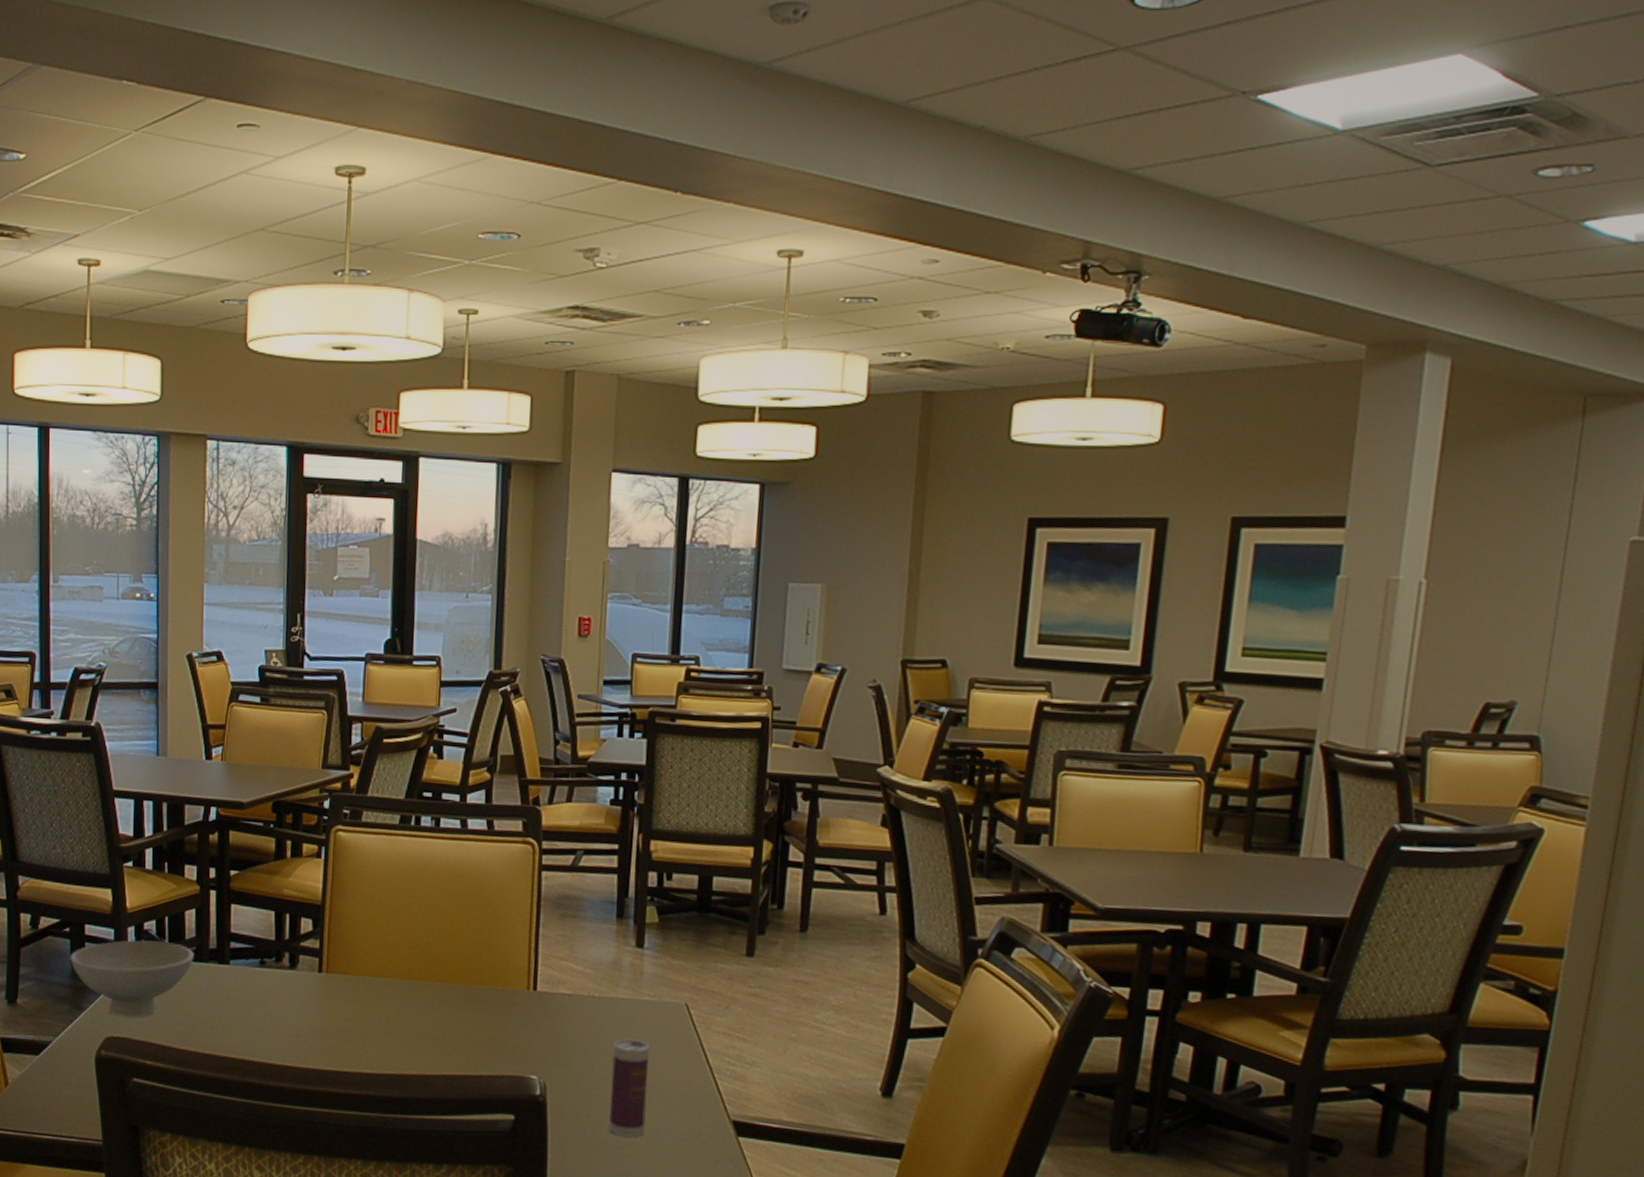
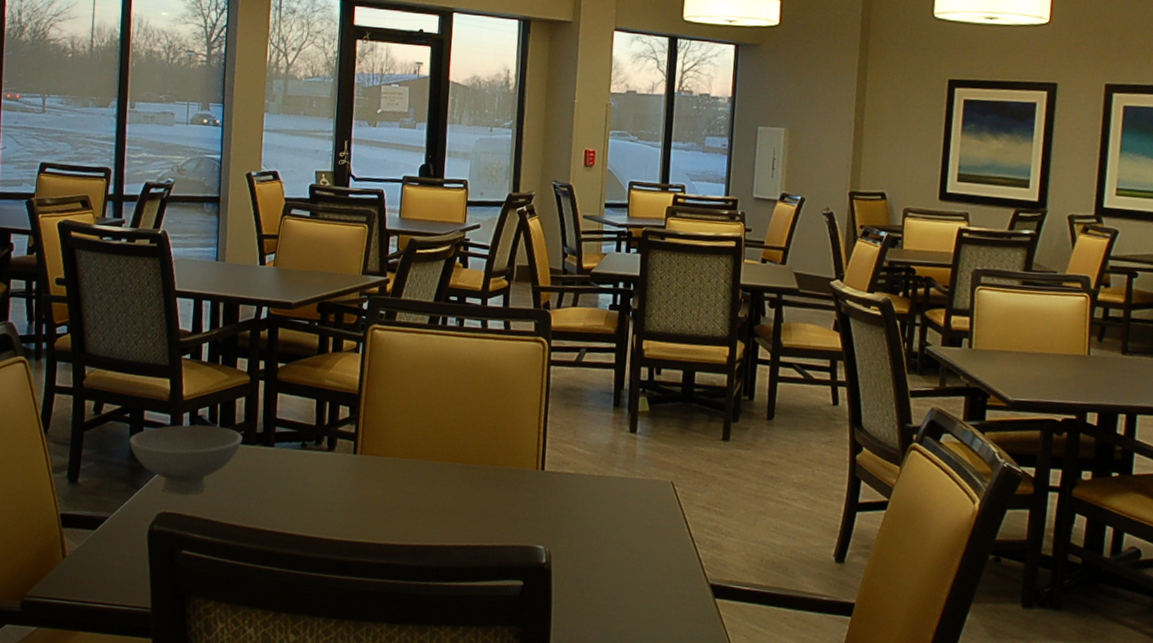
beverage can: present [608,1038,650,1137] -> none [604,512,641,600]

